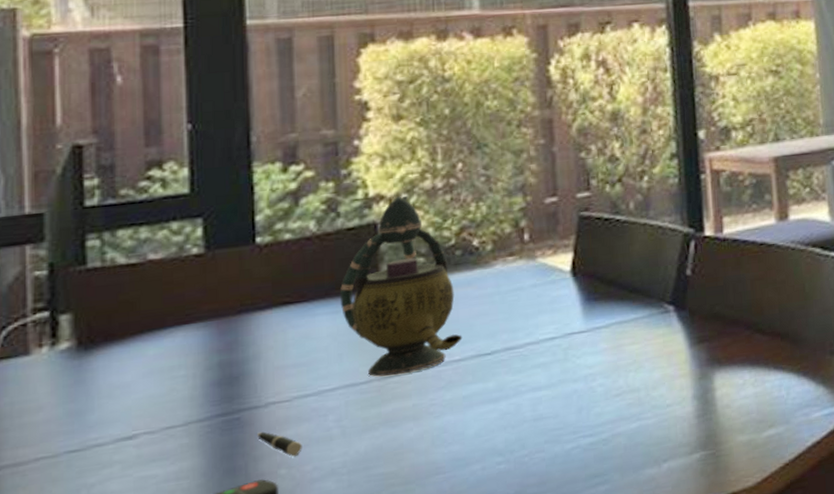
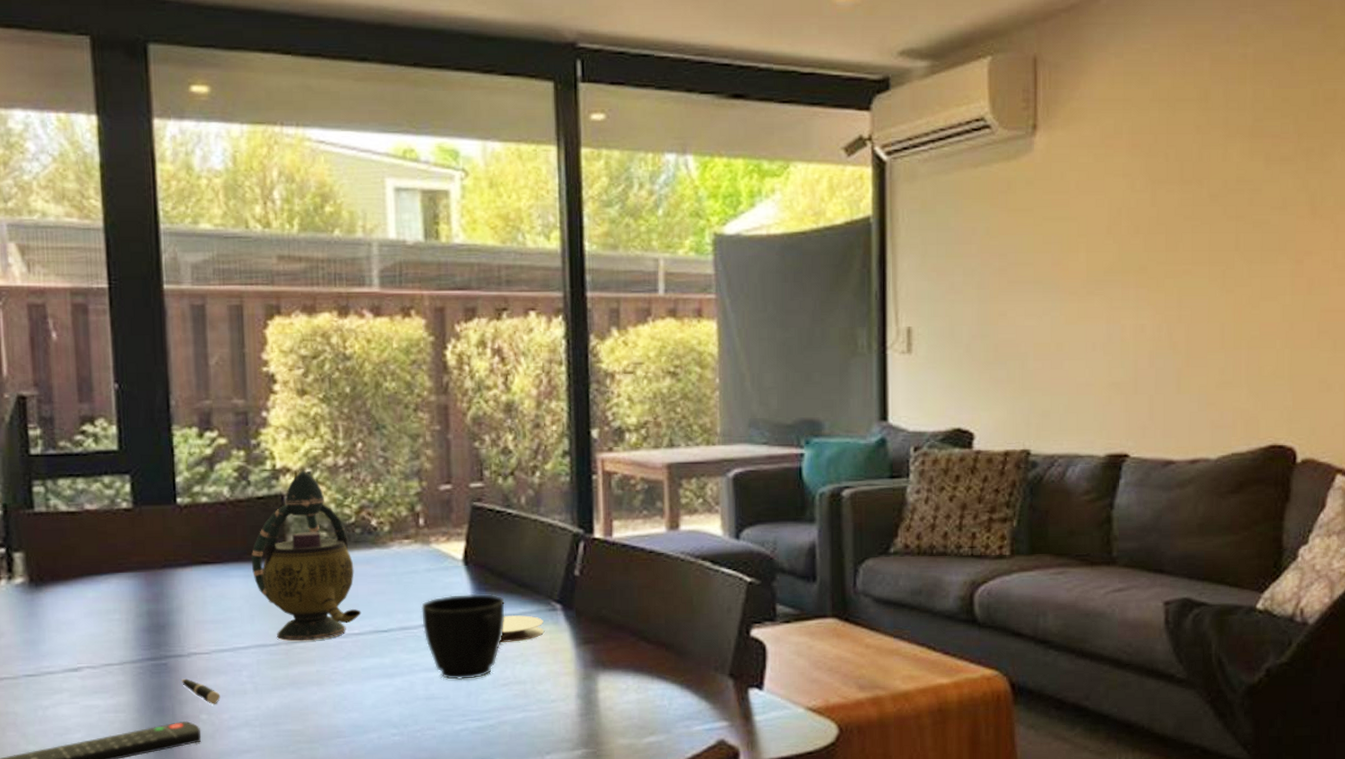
cup: none [527,303,616,397] -> present [421,593,505,680]
coaster: none [612,321,657,351] -> present [500,615,544,642]

